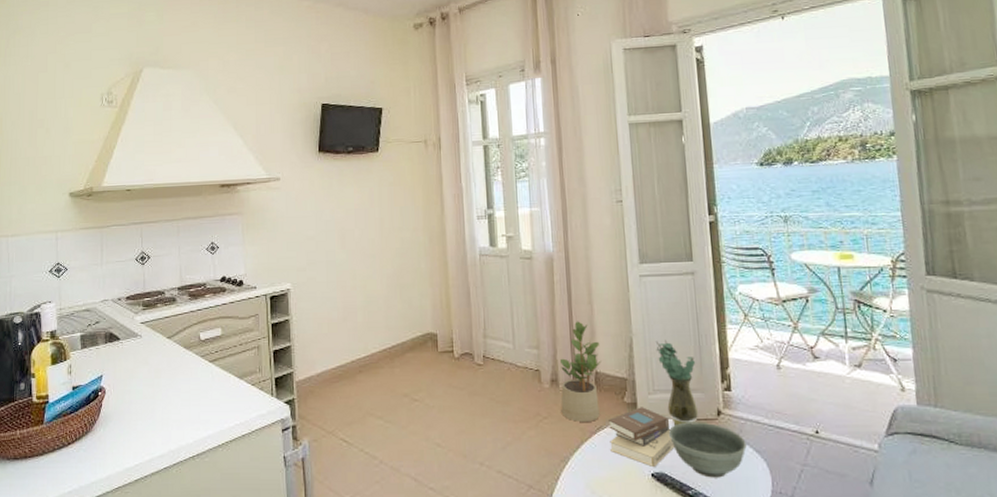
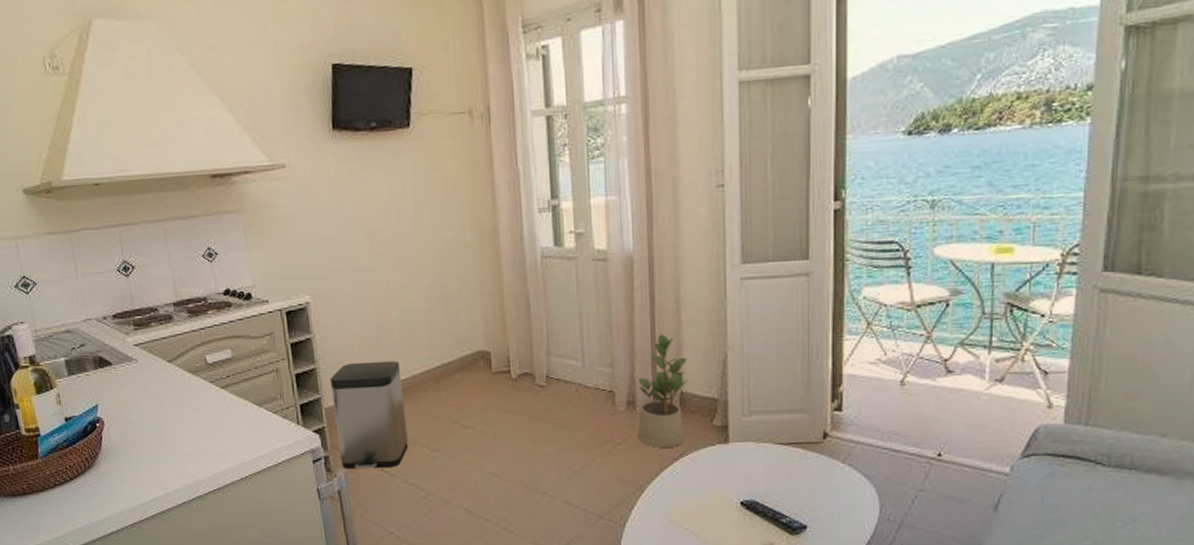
pedal bin: none [302,340,365,438] -> present [330,360,409,470]
books: present [608,407,675,467] -> none [693,430,770,494]
vase: present [655,339,699,426] -> none [755,353,803,451]
bowl: present [668,422,747,478] -> none [763,445,854,505]

